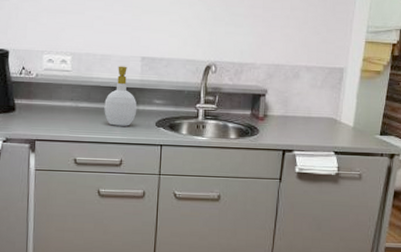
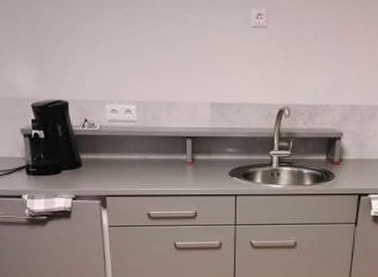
soap bottle: present [104,66,137,126] -> none [174,113,209,177]

